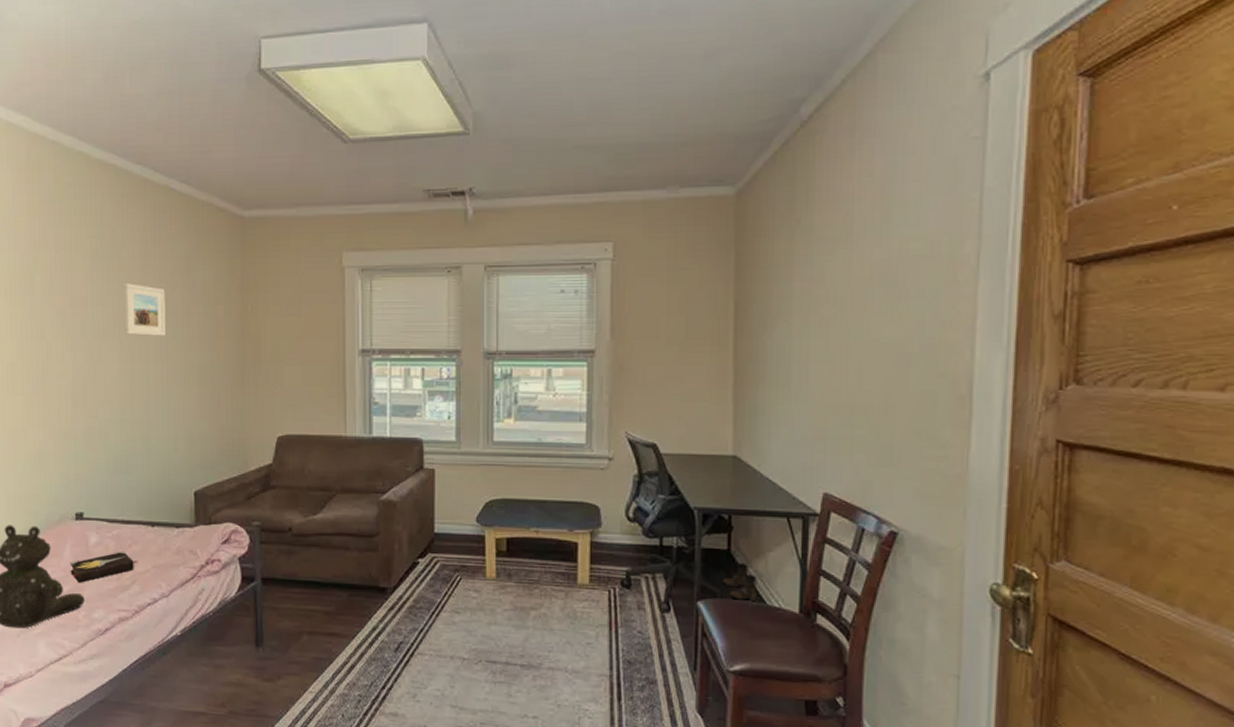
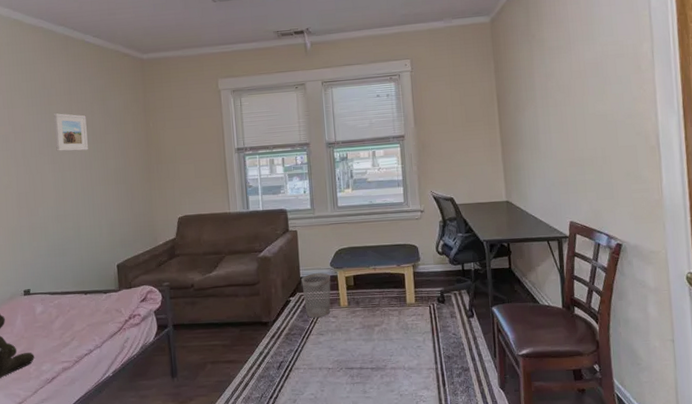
hardback book: present [70,550,138,583] -> none [21,315,76,344]
wastebasket: none [435,529,475,590] -> present [301,273,331,318]
boots: present [721,563,757,601] -> none [507,276,533,303]

